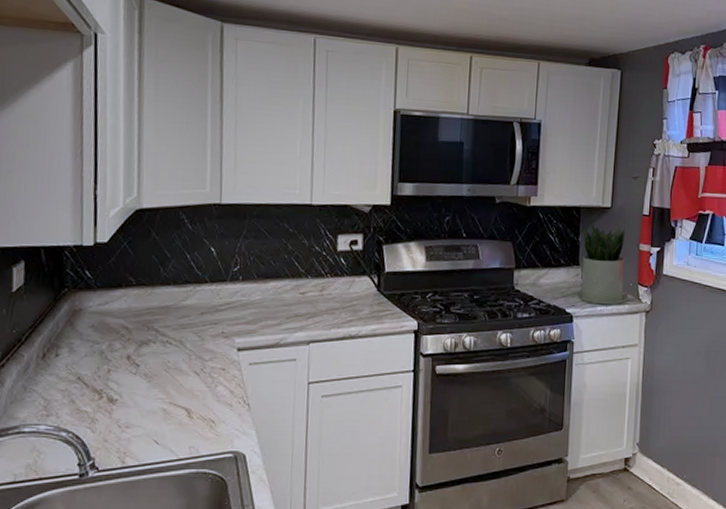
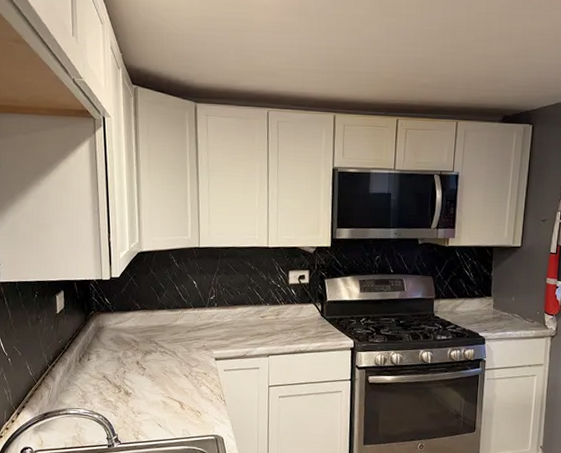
planter: present [576,223,629,305] -> none [488,261,536,330]

